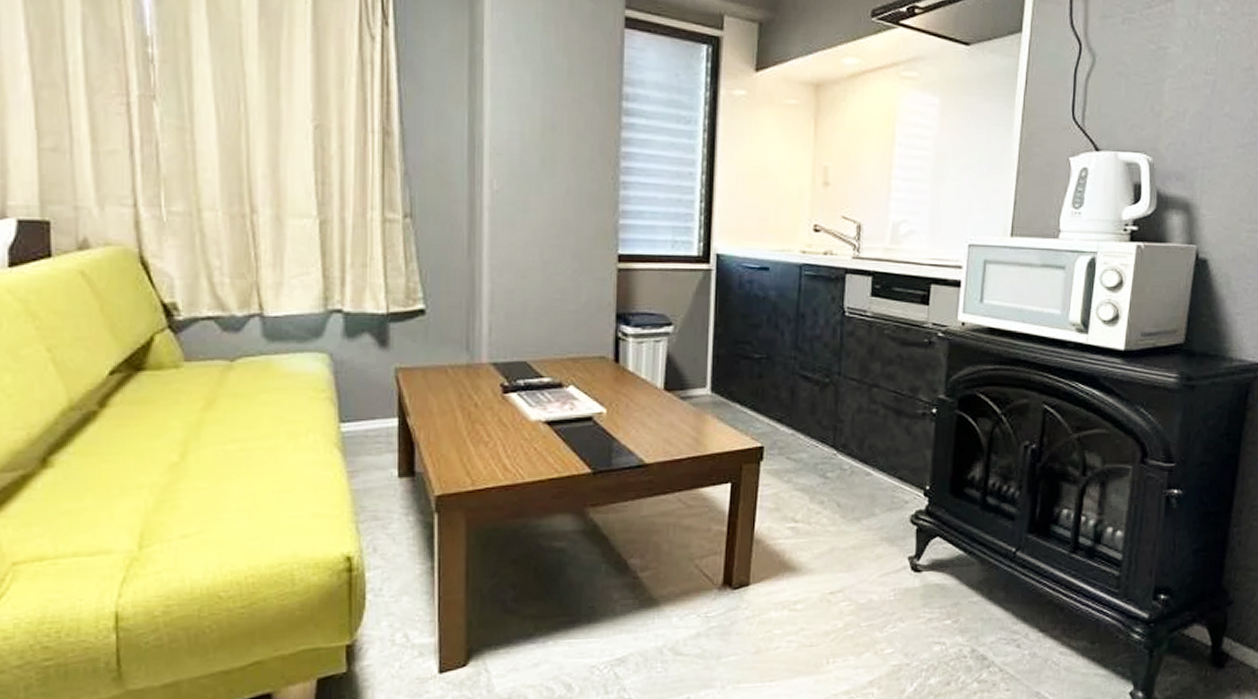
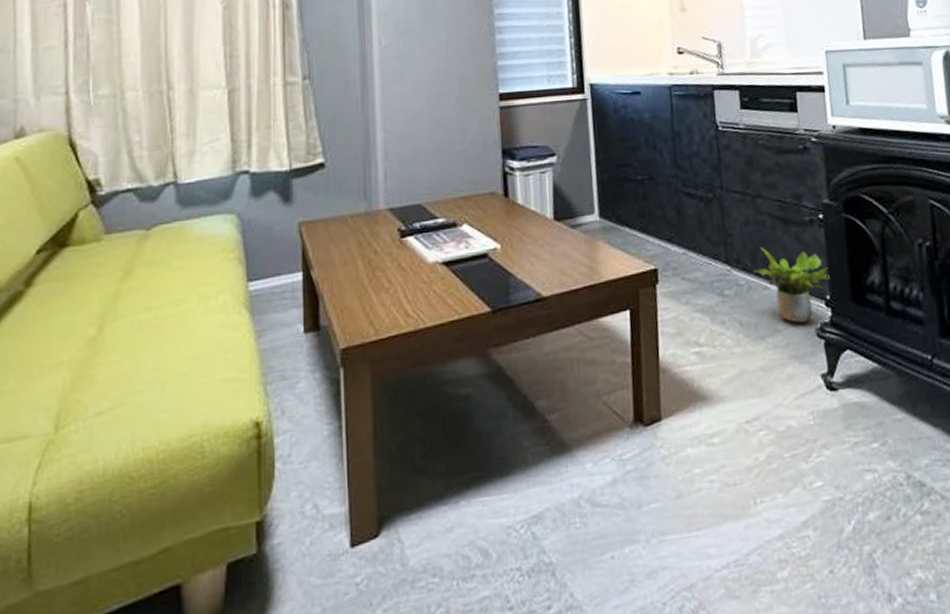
potted plant: none [859,435,933,509] -> present [753,247,830,323]

